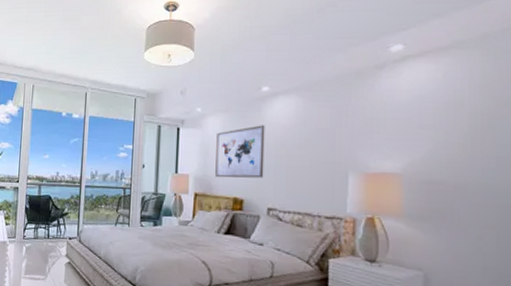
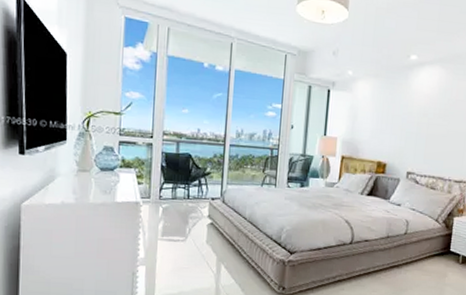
wall art: present [215,125,265,178] -> none [362,93,411,144]

